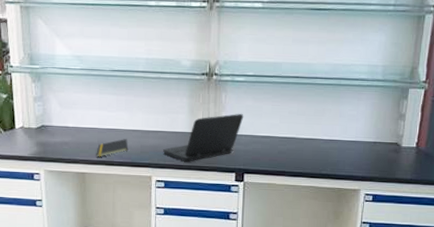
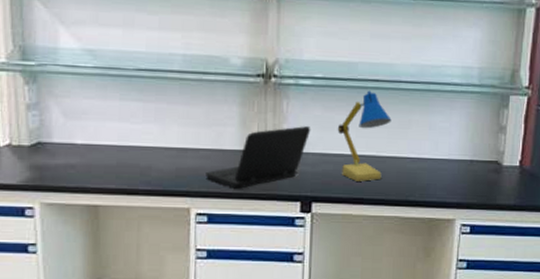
notepad: present [96,139,129,157] -> none [114,159,159,184]
desk lamp: none [264,85,309,158] -> present [337,90,392,181]

